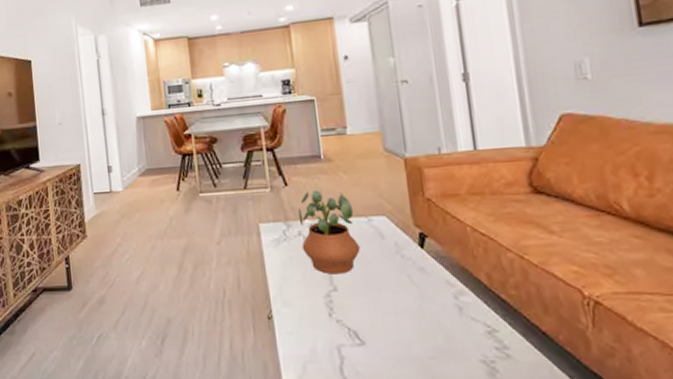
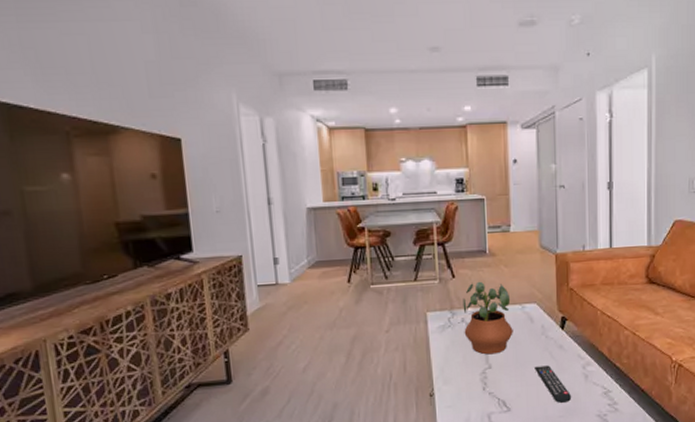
remote control: none [390,291,444,340] -> present [534,365,572,403]

